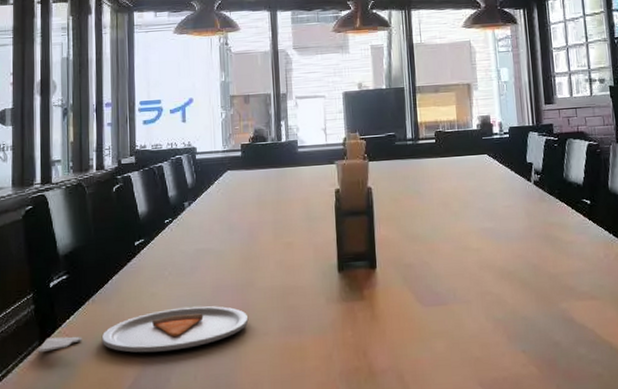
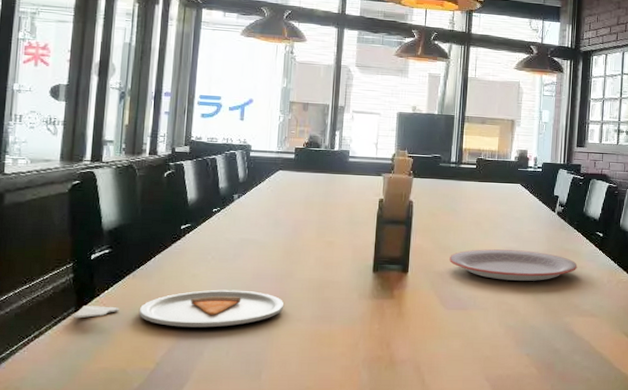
plate: none [420,229,567,267] -> present [449,249,578,281]

